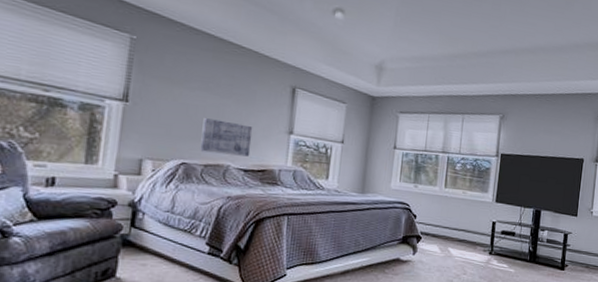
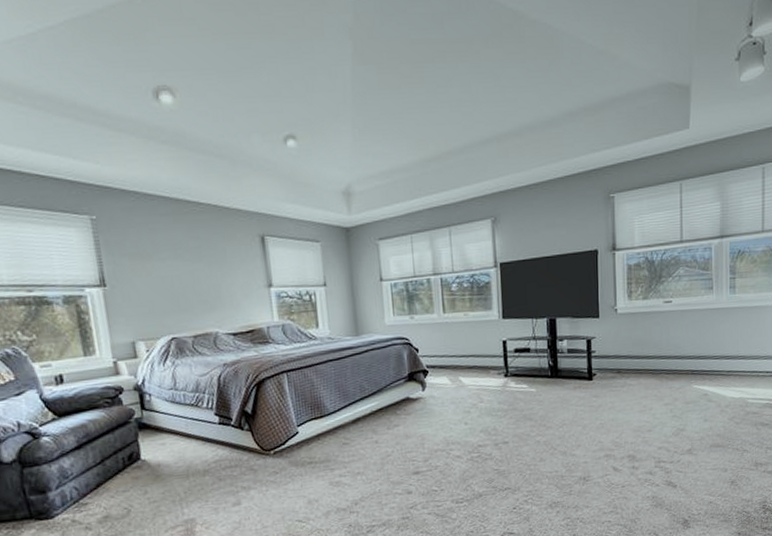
wall art: present [200,117,253,157] -> none [181,286,235,323]

